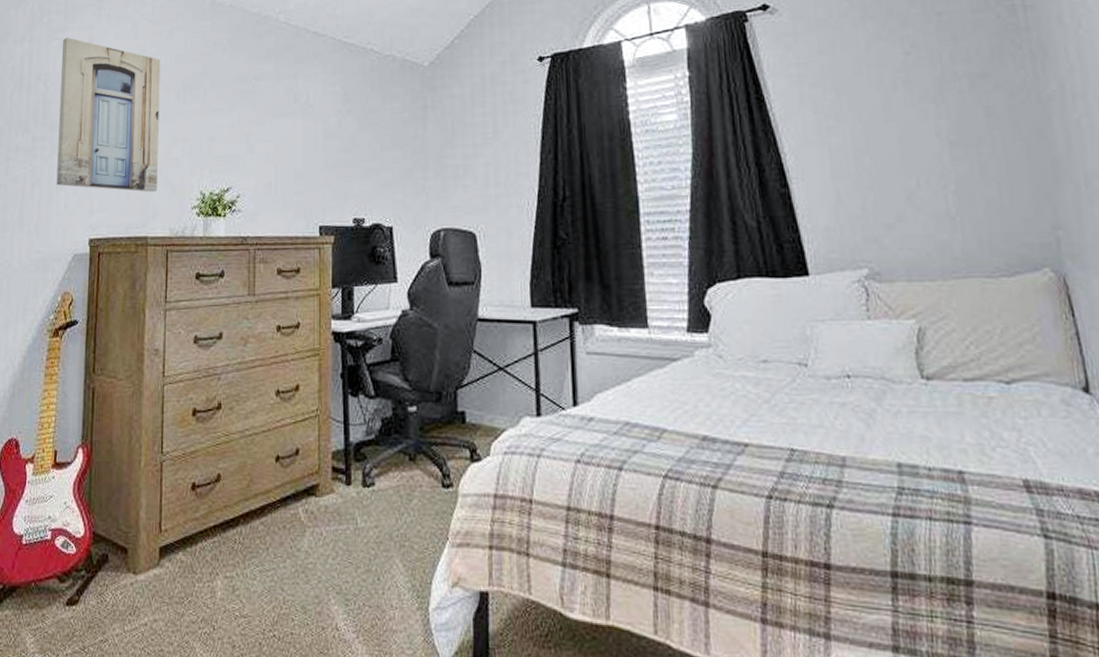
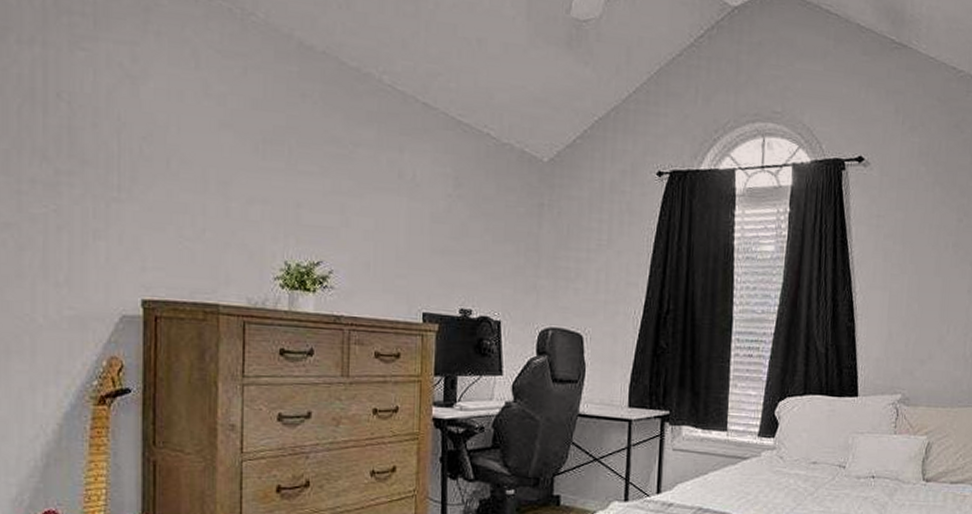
wall art: present [56,37,161,192] -> none [91,49,232,256]

